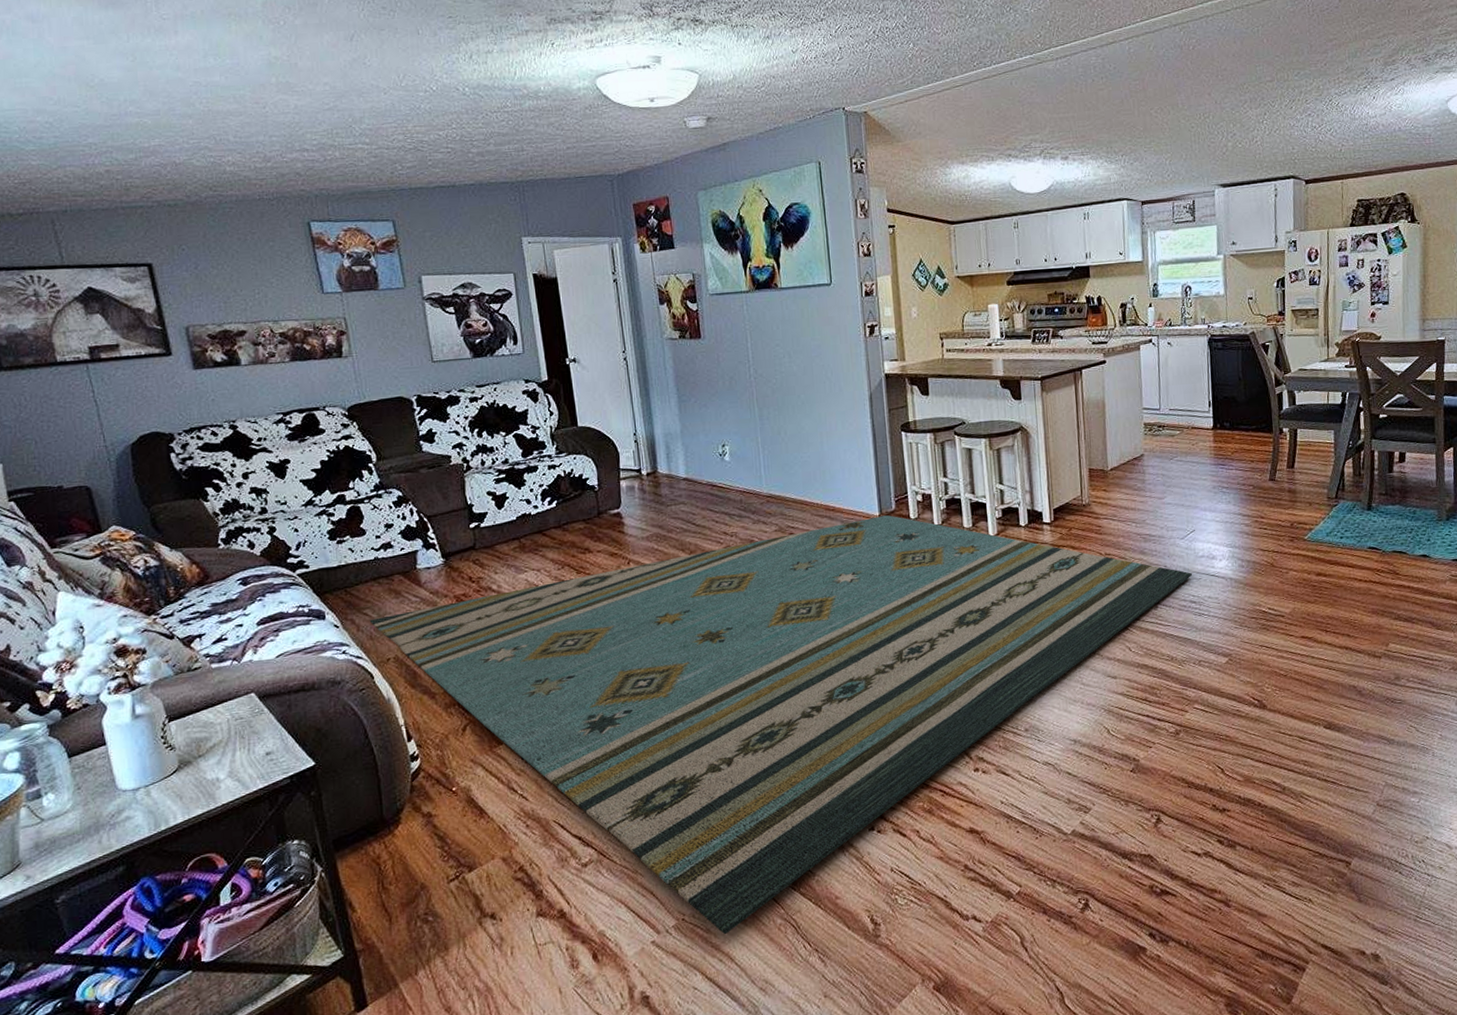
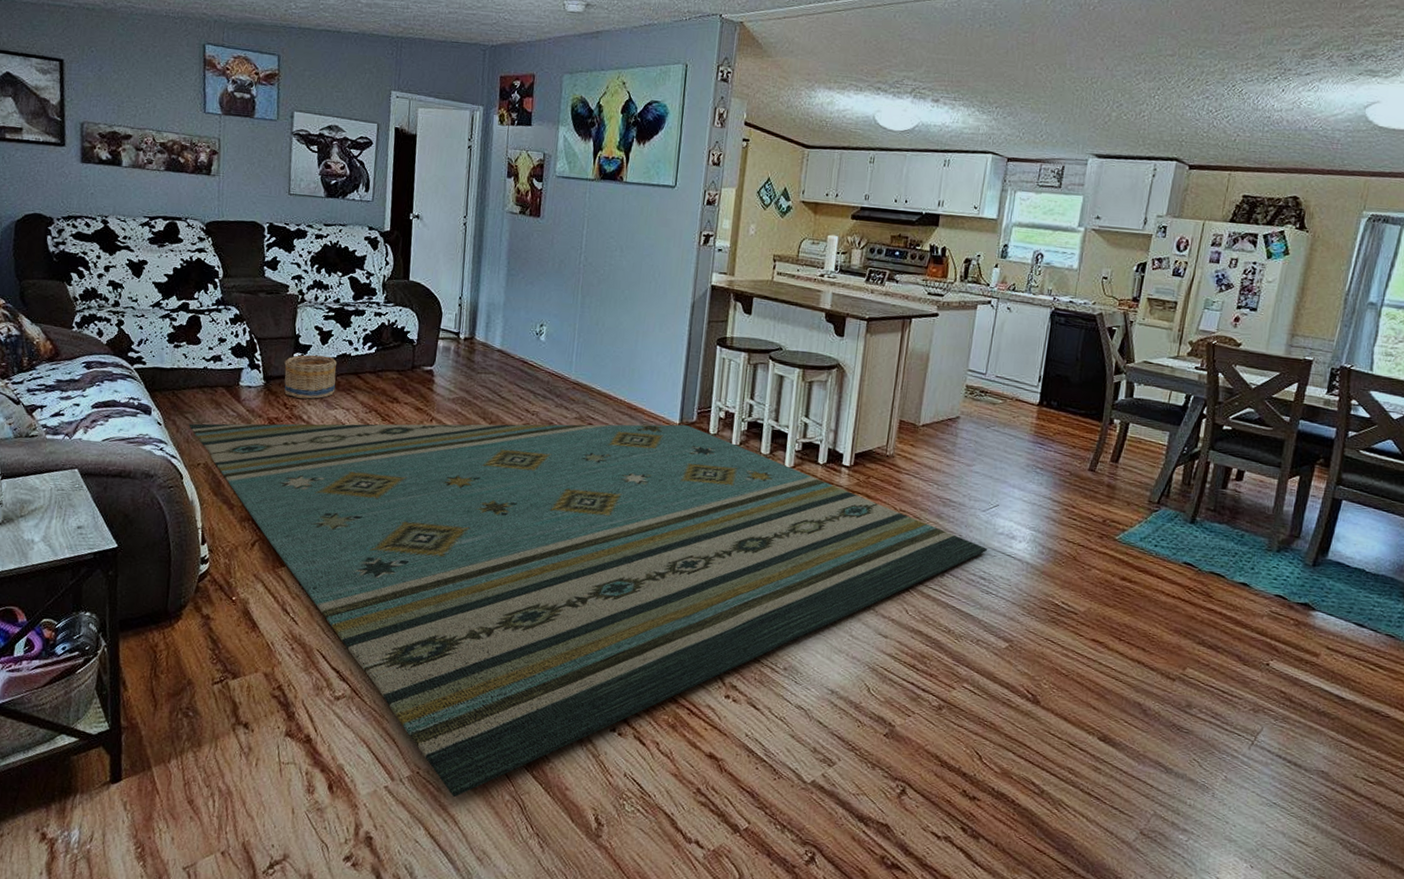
basket: none [461,520,522,569] -> present [284,354,338,399]

